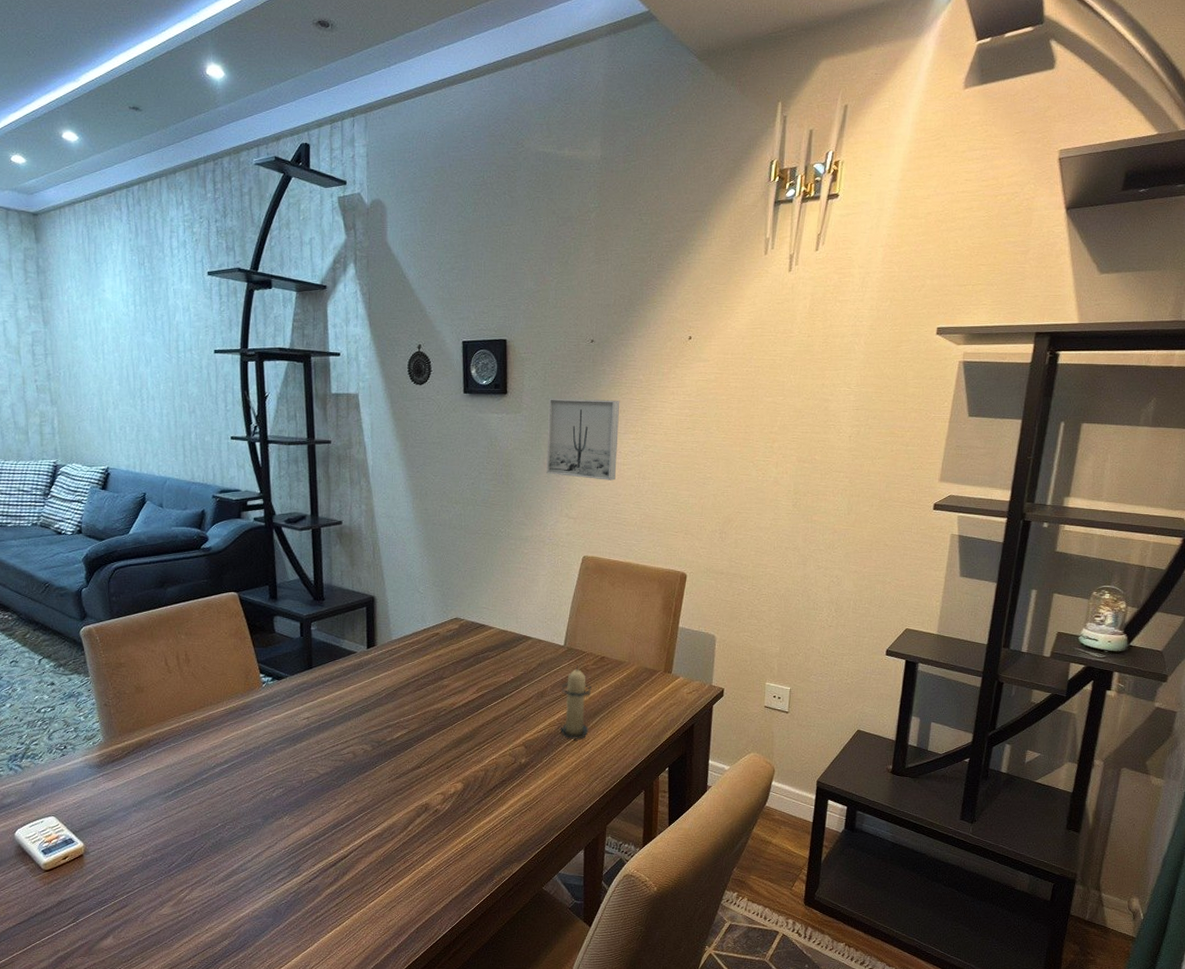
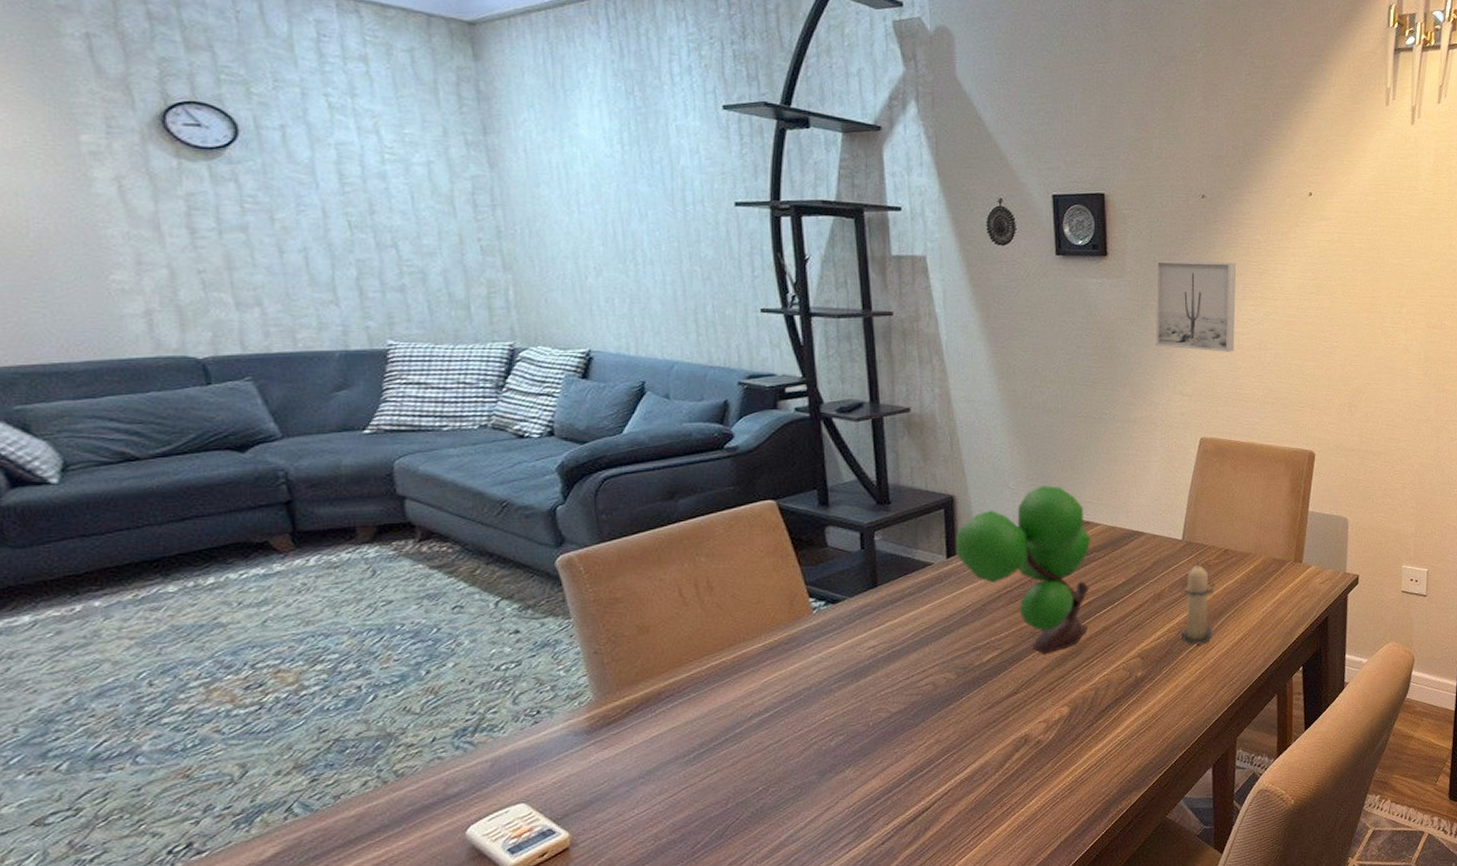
plant: none [374,592,486,736] -> present [955,486,1091,654]

